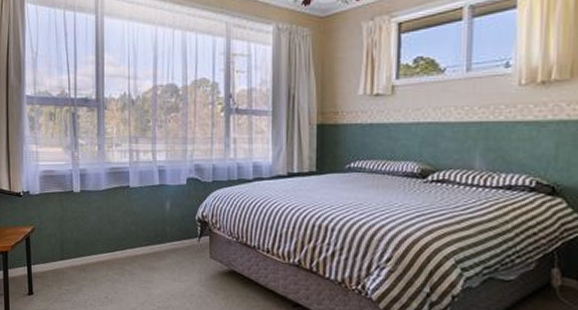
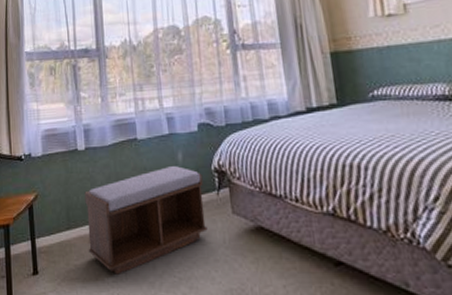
bench: none [78,212,187,300] -> present [84,165,208,275]

